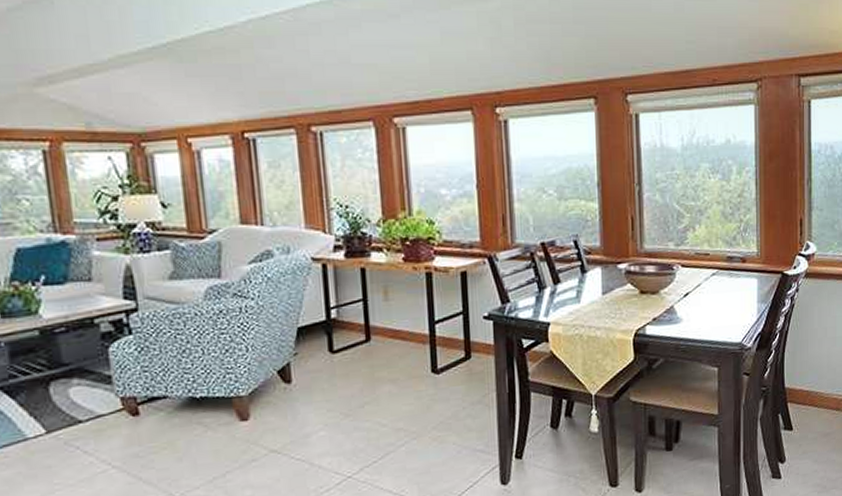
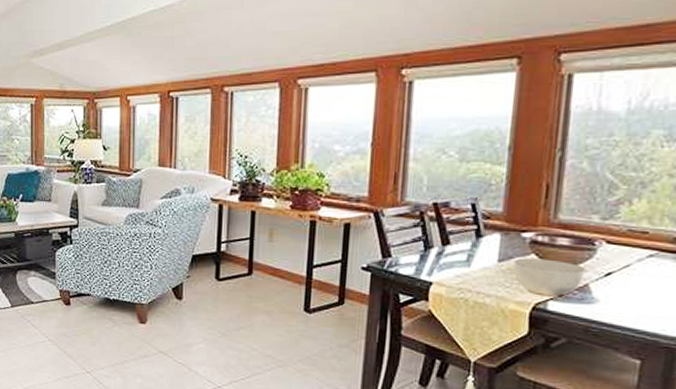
bowl: none [615,286,669,322] -> present [513,258,585,297]

